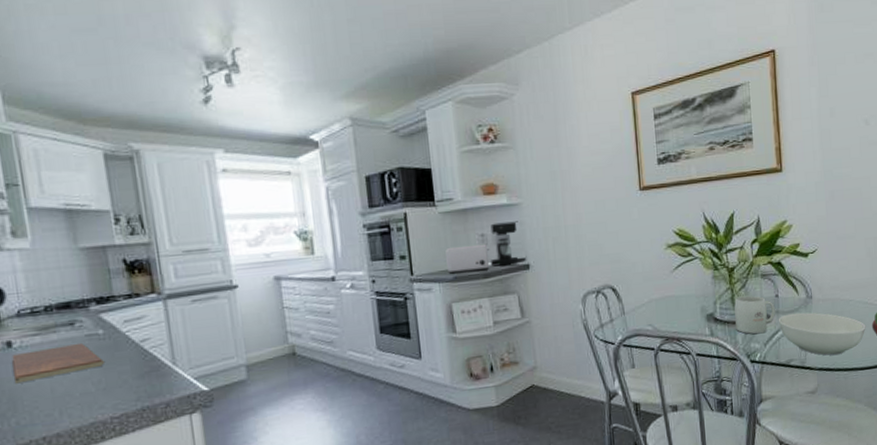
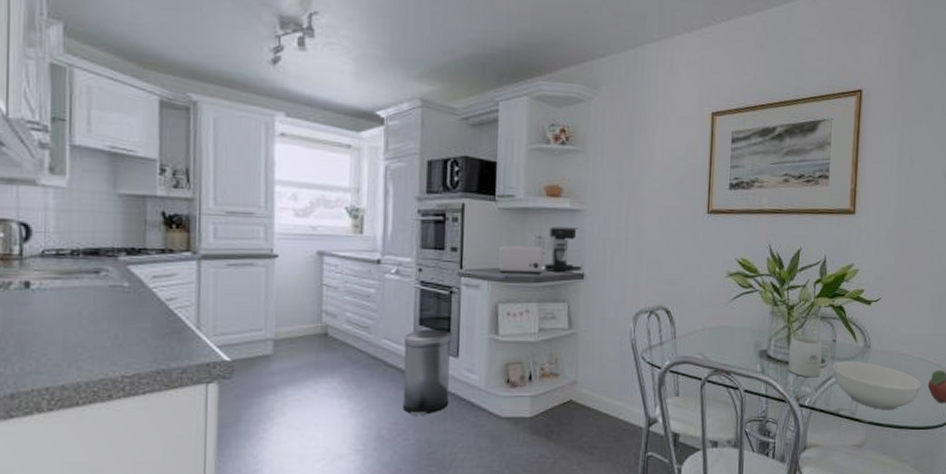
chopping board: present [11,342,106,384] -> none [25,293,126,327]
pedal bin: none [367,335,419,419] -> present [402,329,452,415]

